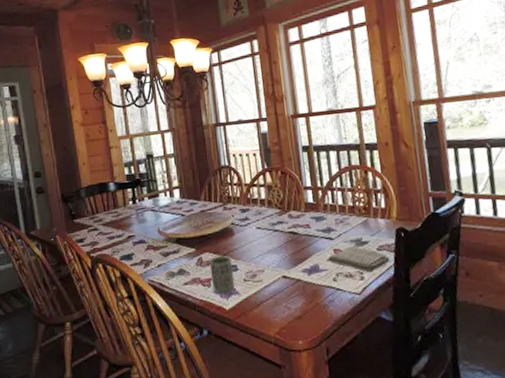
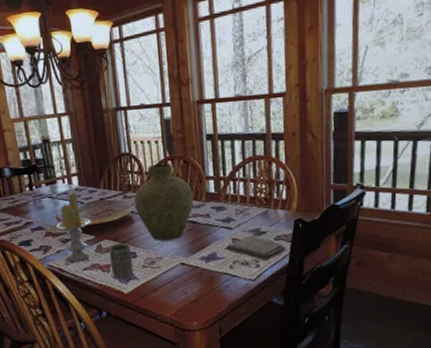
candle: none [158,205,192,276] -> present [56,192,91,262]
vase: none [234,174,293,253] -> present [134,162,194,241]

